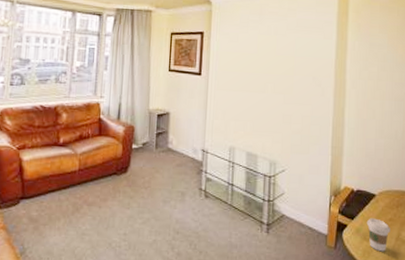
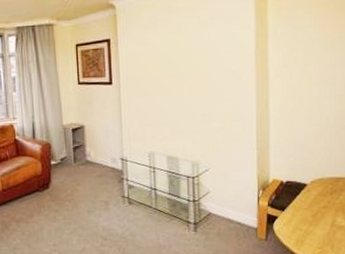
coffee cup: present [366,218,390,252] -> none [298,207,324,239]

